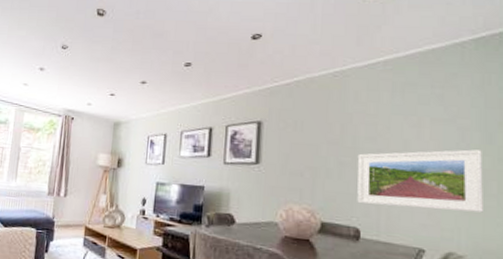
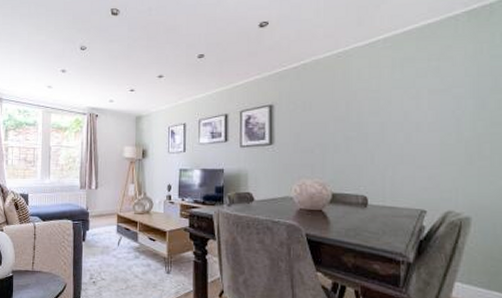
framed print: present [357,149,483,213] -> none [362,116,477,174]

